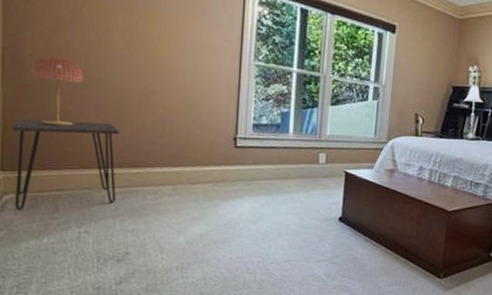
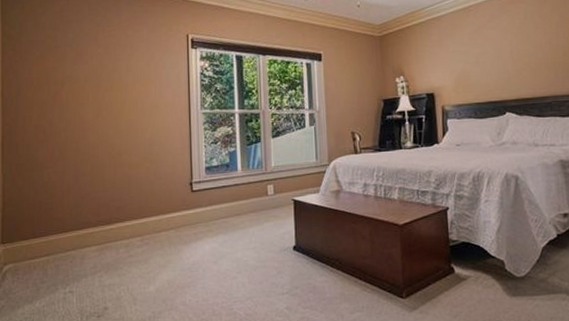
desk: present [12,118,120,211] -> none [10,186,94,279]
table lamp: present [31,54,83,126] -> none [23,134,63,196]

